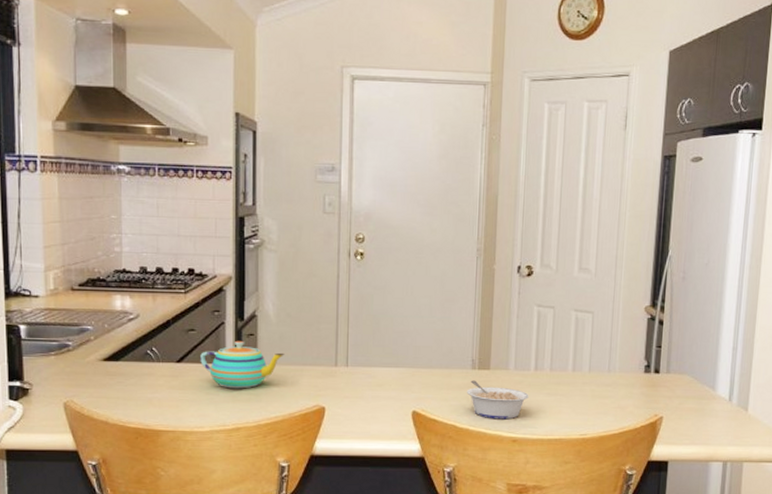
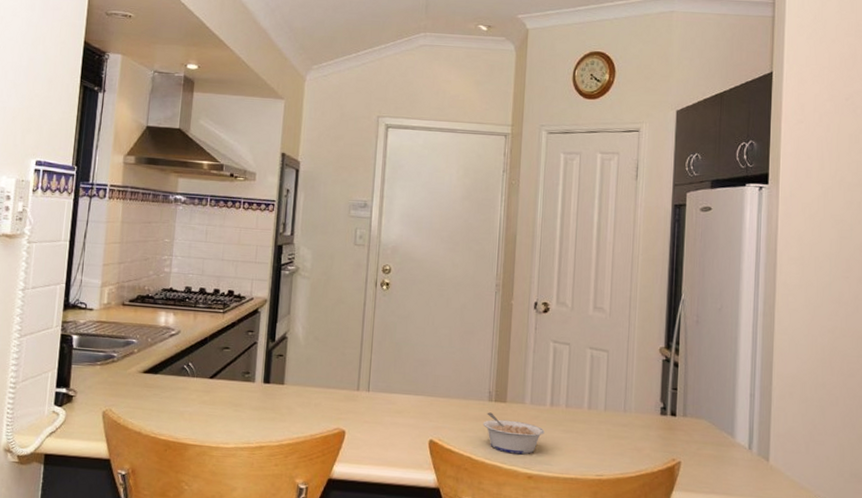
teapot: present [199,340,285,389] -> none [231,360,310,408]

